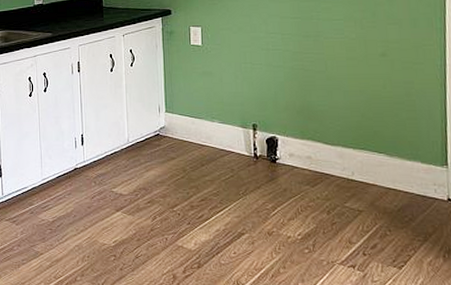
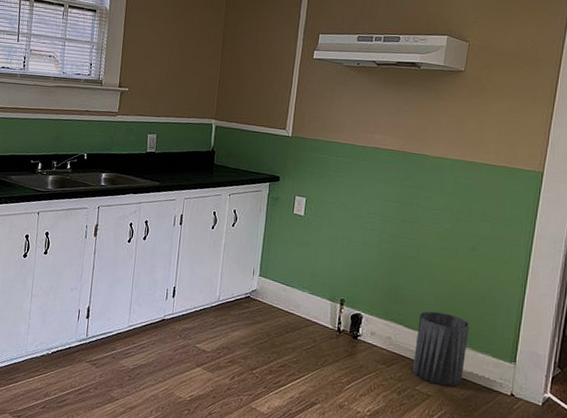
trash can: none [337,124,394,199] -> present [413,311,470,387]

